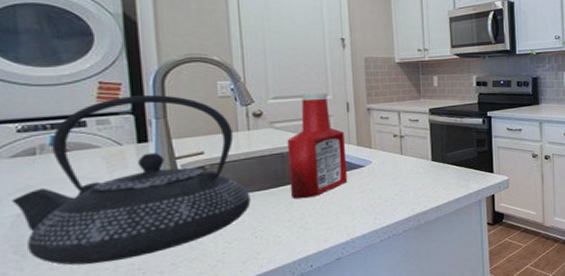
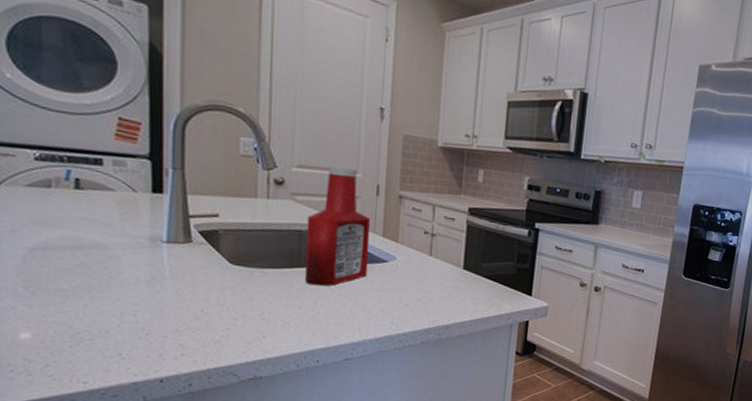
teapot: present [12,95,251,266] -> none [26,138,262,316]

